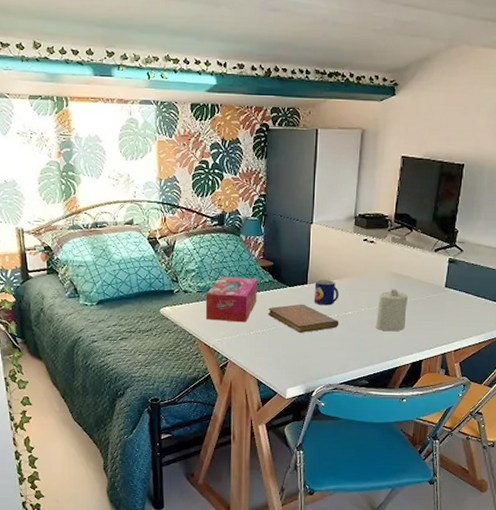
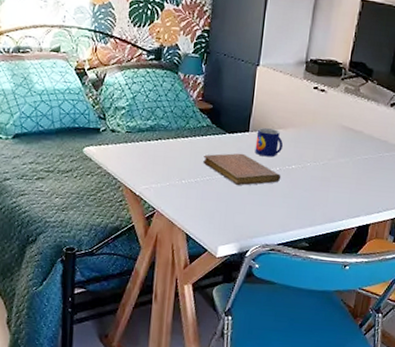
tissue box: present [205,277,257,323] -> none [133,117,194,170]
candle: present [375,289,408,332] -> none [320,144,358,191]

